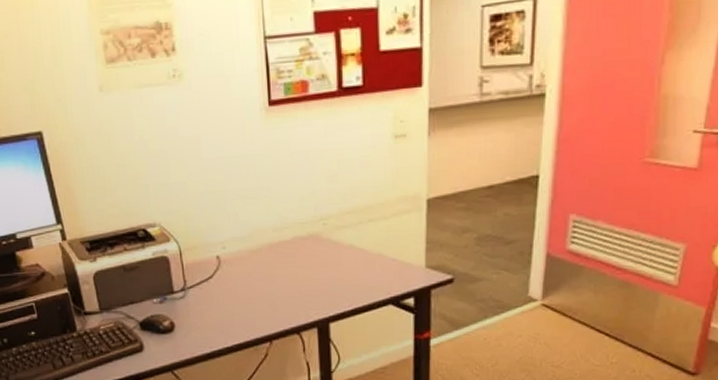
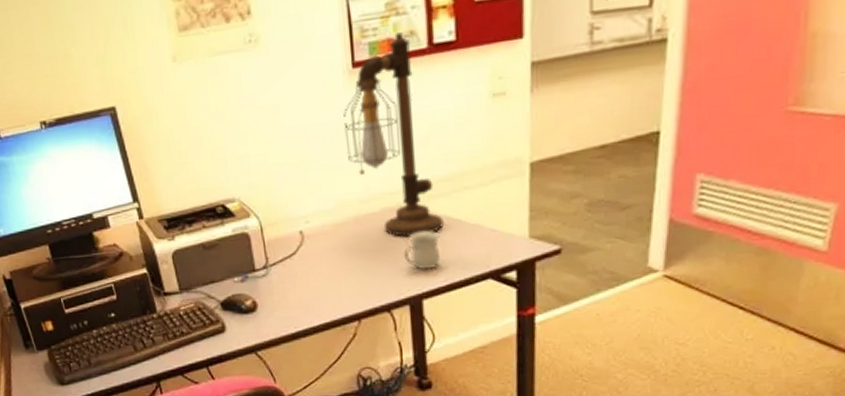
desk lamp: none [259,75,351,264] -> present [343,32,445,237]
mug: none [312,259,347,295] -> present [403,231,441,270]

